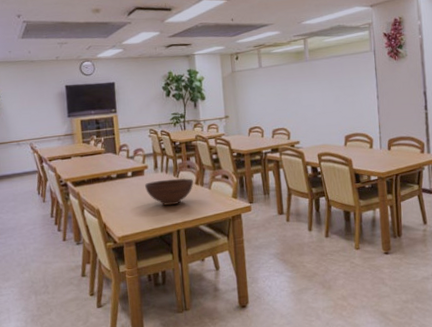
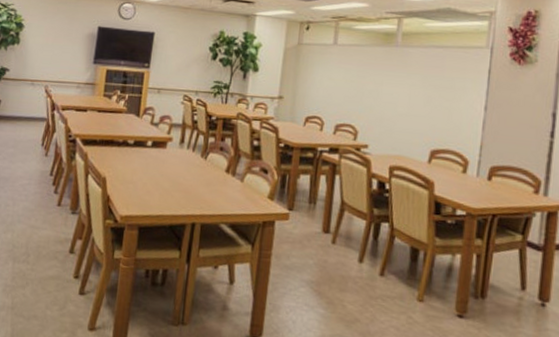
fruit bowl: present [145,178,194,206] -> none [164,157,224,192]

